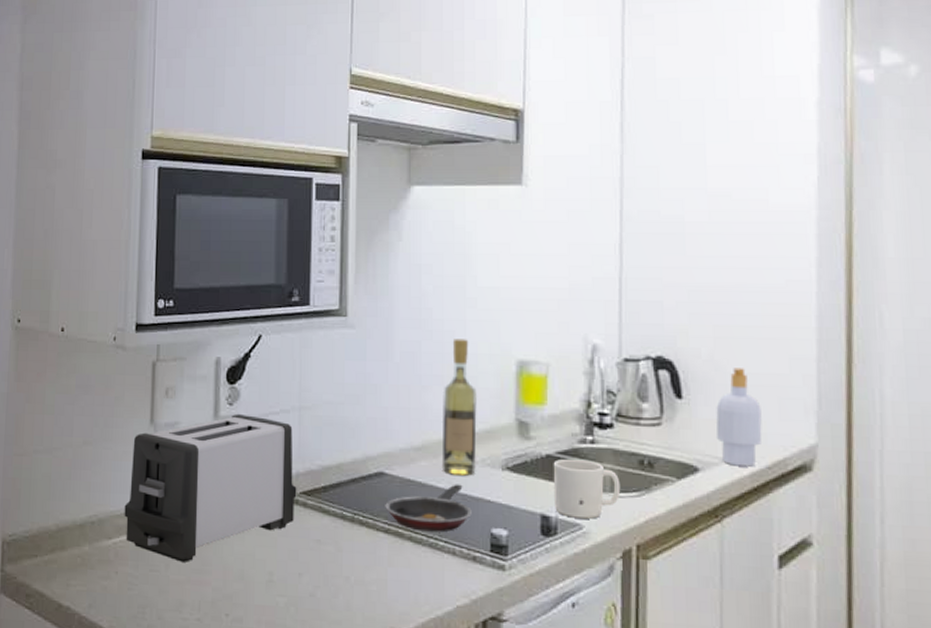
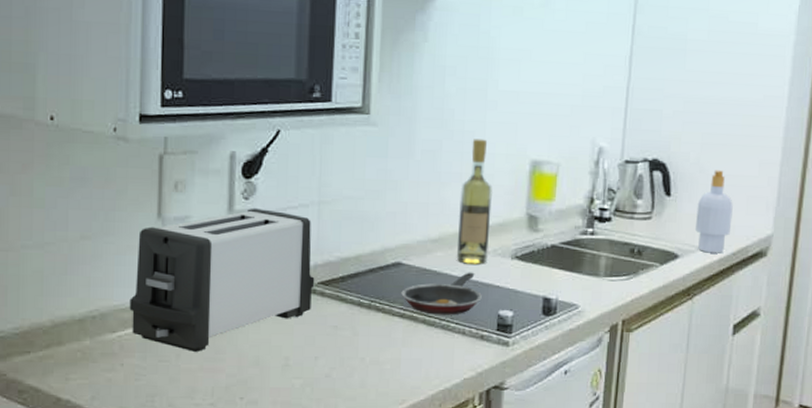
mug: present [553,458,621,519] -> none [555,248,613,300]

